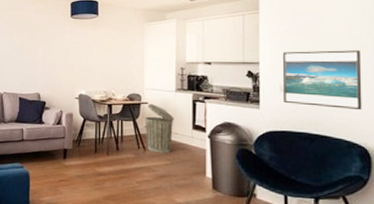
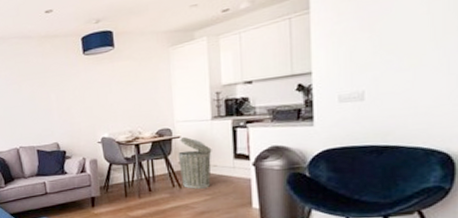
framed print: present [283,50,362,111] -> none [342,38,445,116]

